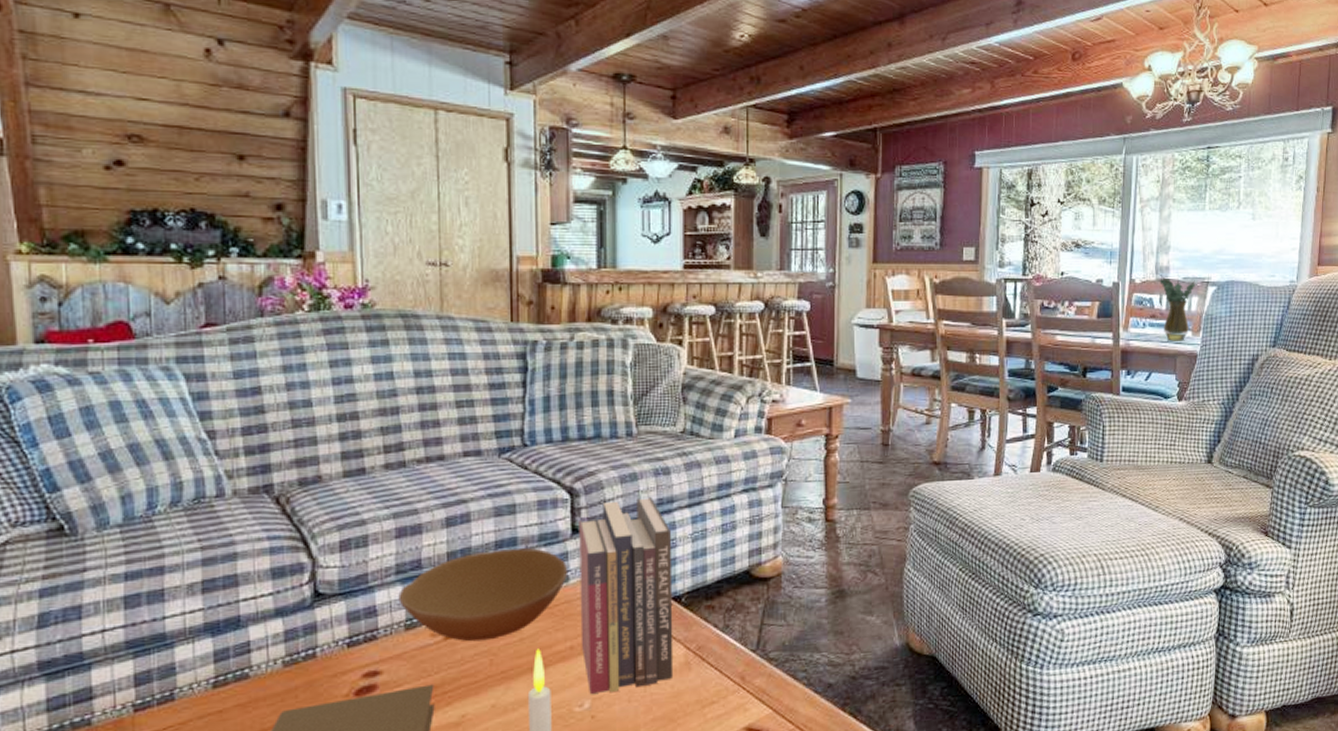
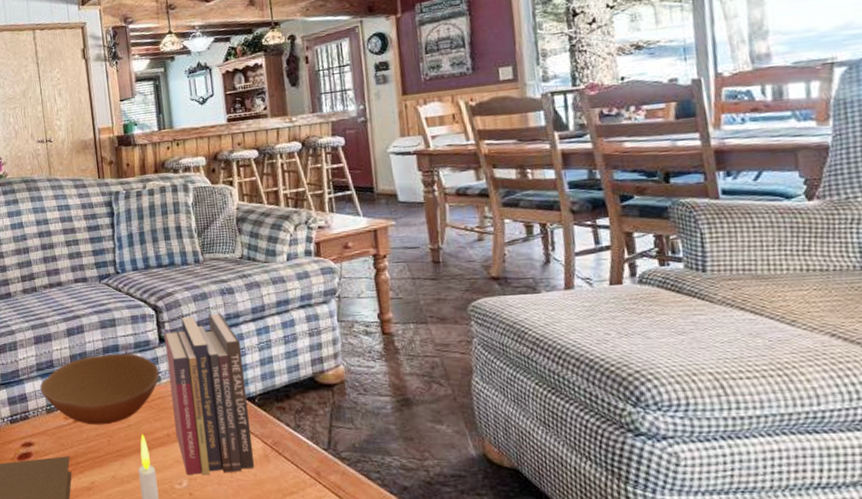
vase: present [1160,275,1195,341] -> none [757,63,813,135]

